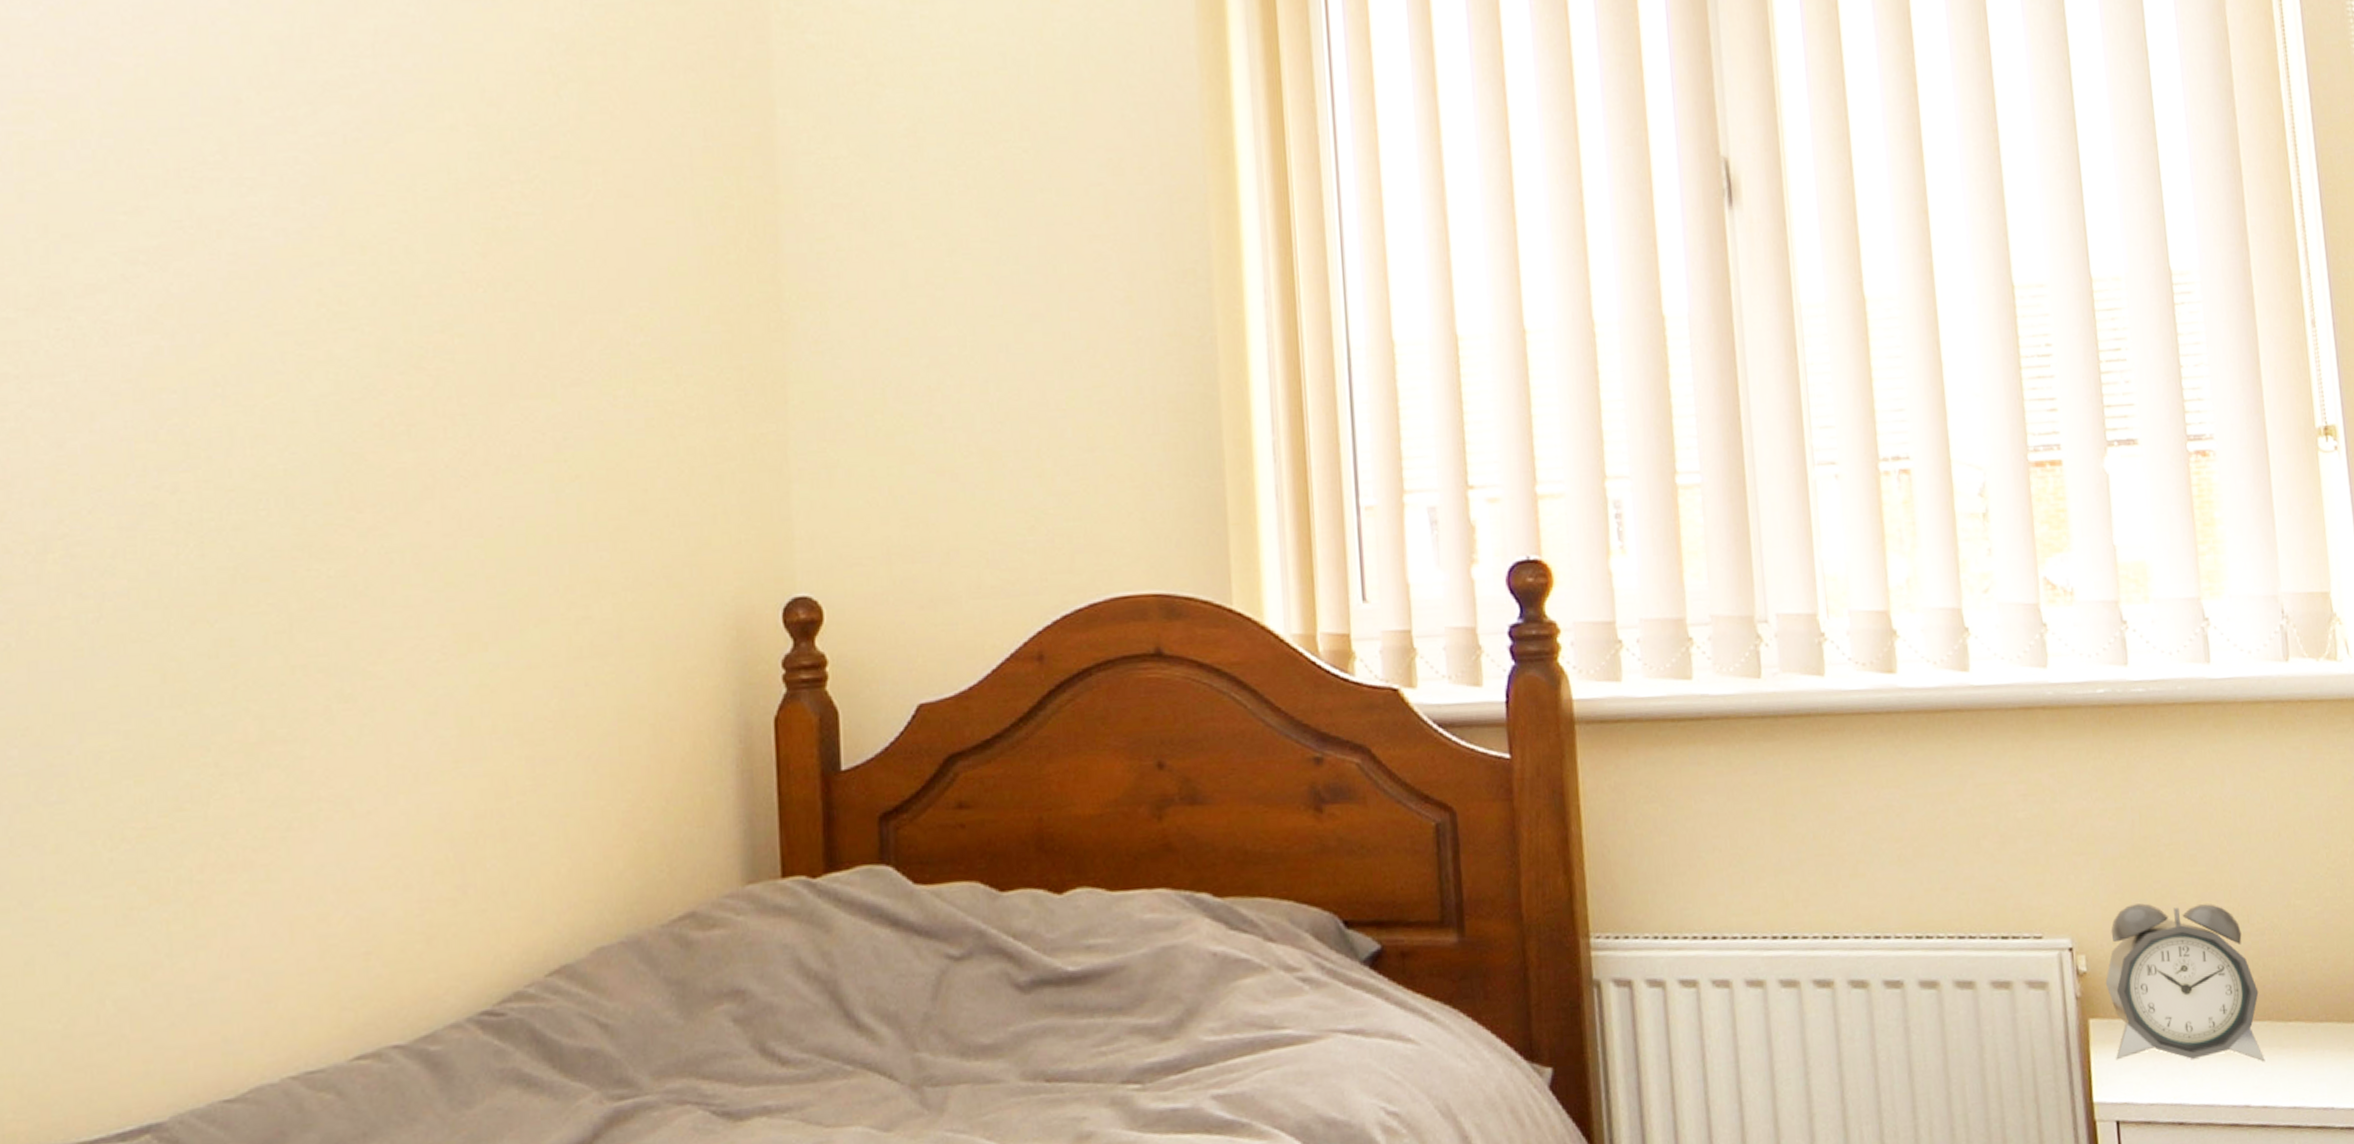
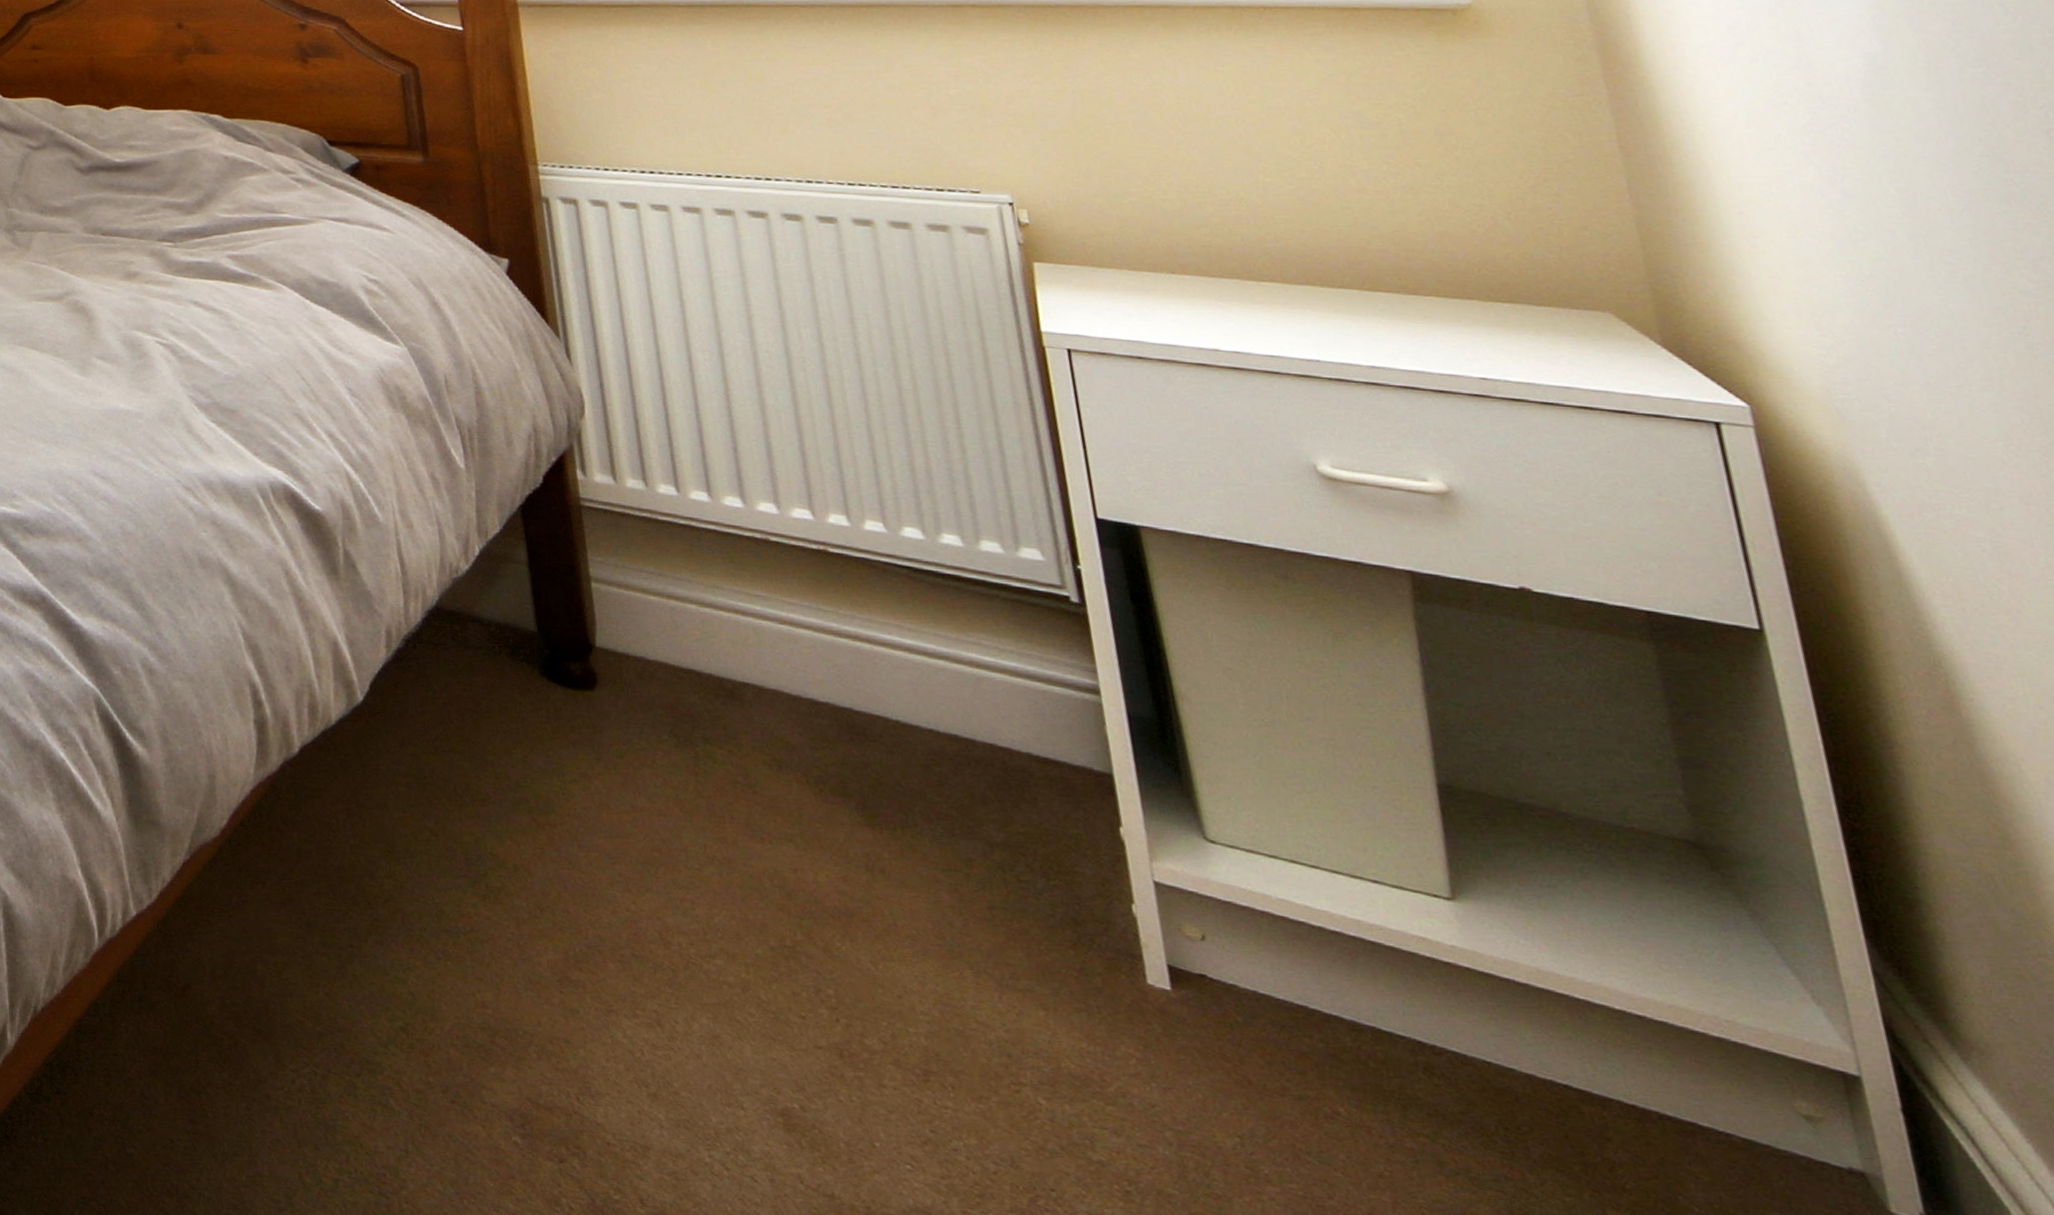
alarm clock: present [2105,903,2265,1062] -> none [1050,171,1236,314]

